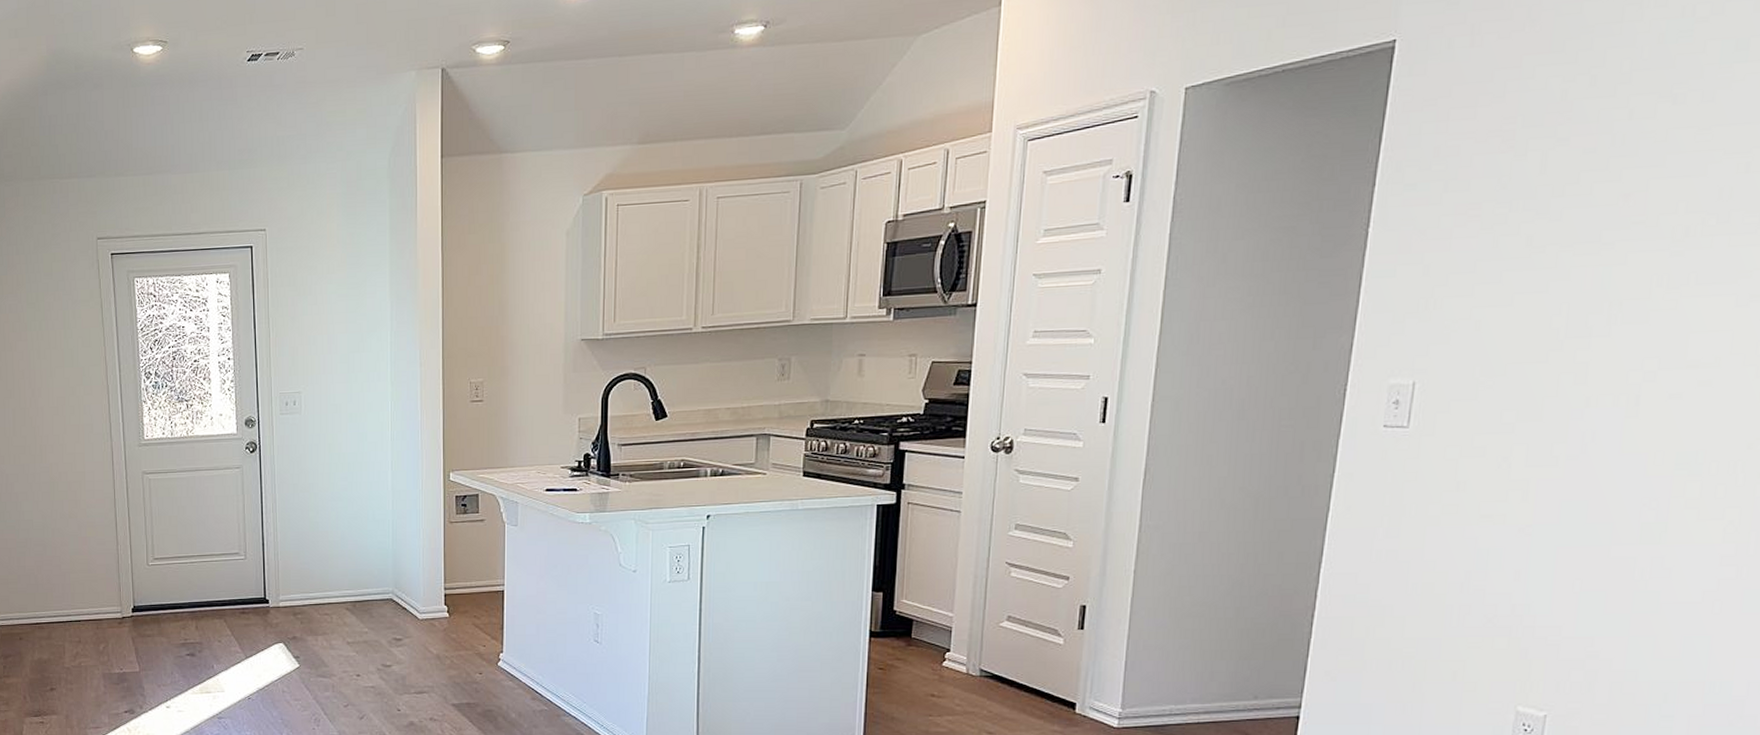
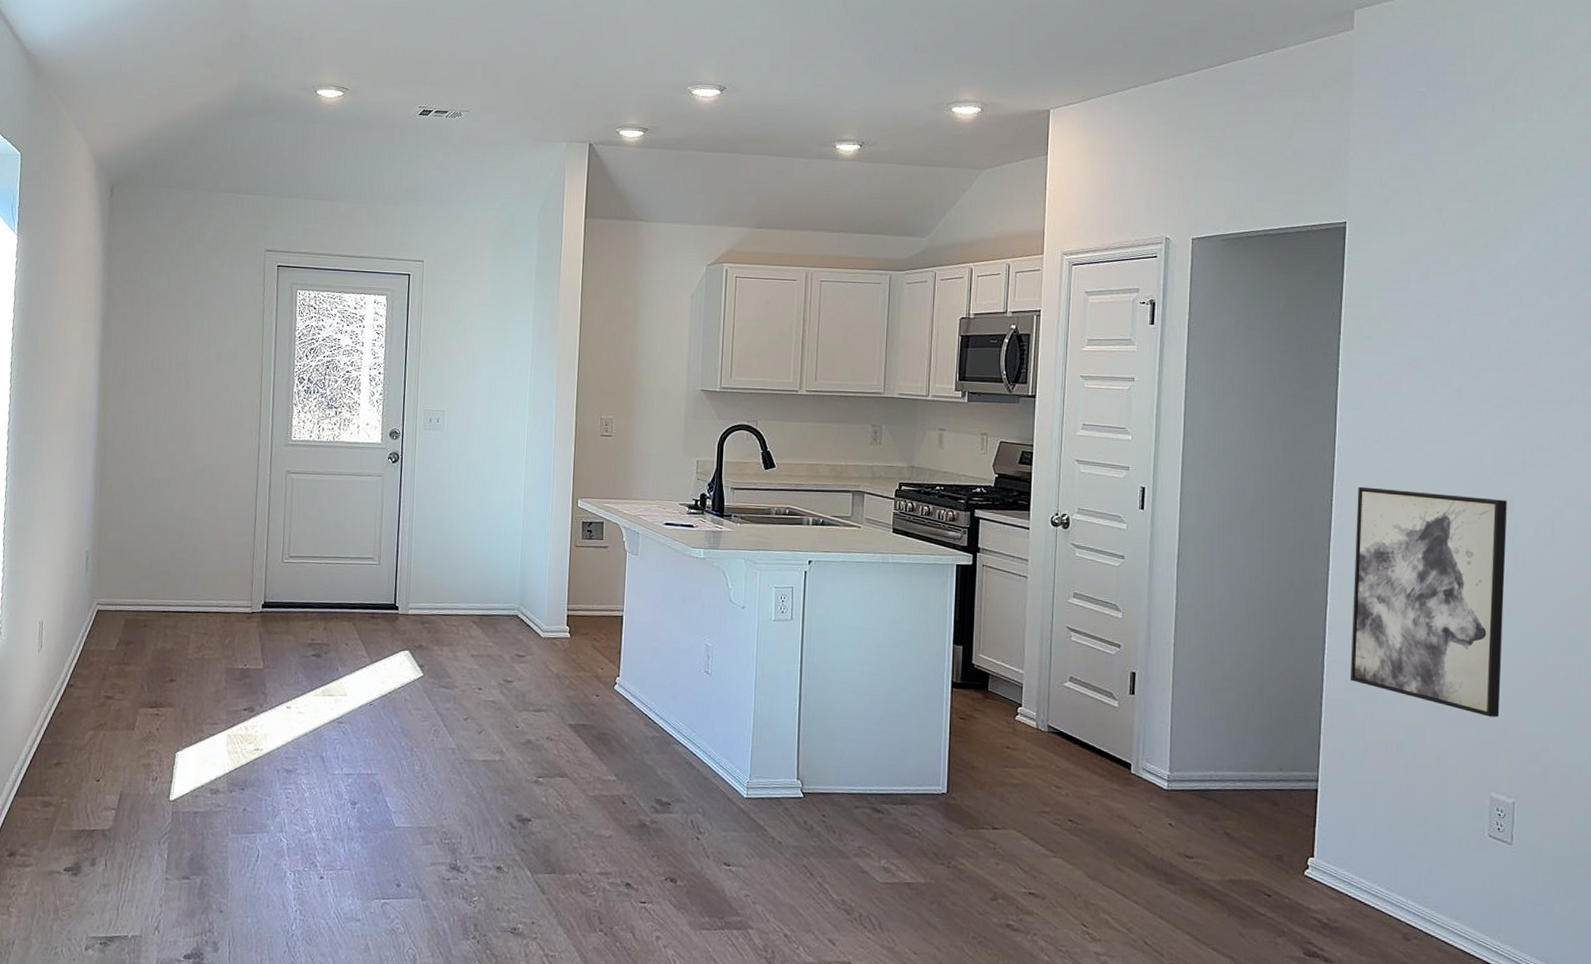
wall art: none [1350,367,1580,623] -> present [1350,486,1507,718]

